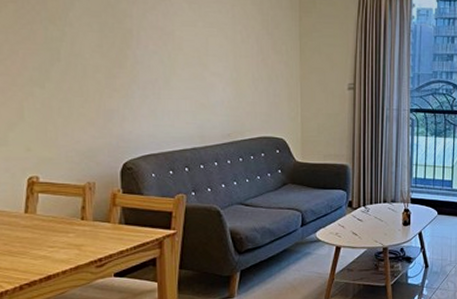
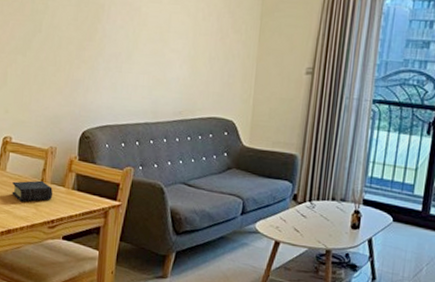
book: none [46,219,98,244] -> present [12,180,53,202]

